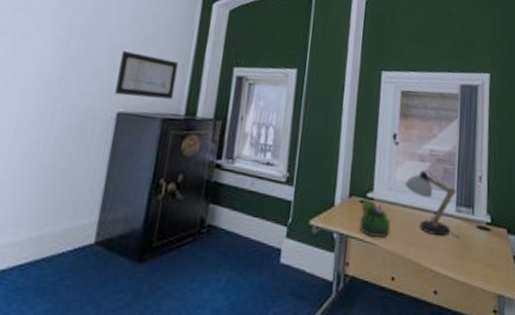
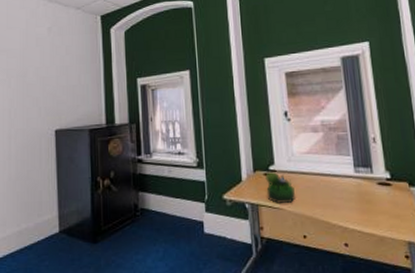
wall art: present [115,51,178,99] -> none [49,80,95,117]
desk lamp: present [404,170,460,238] -> none [302,139,362,196]

